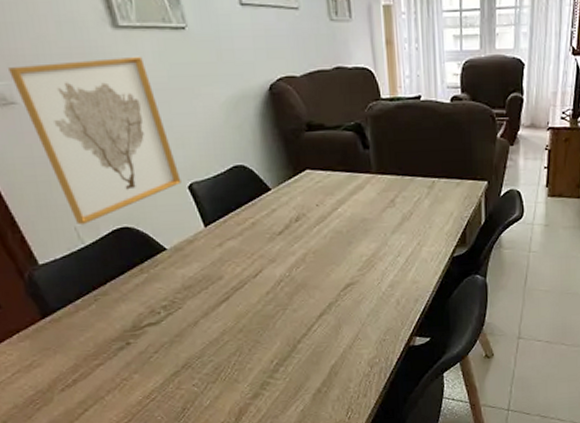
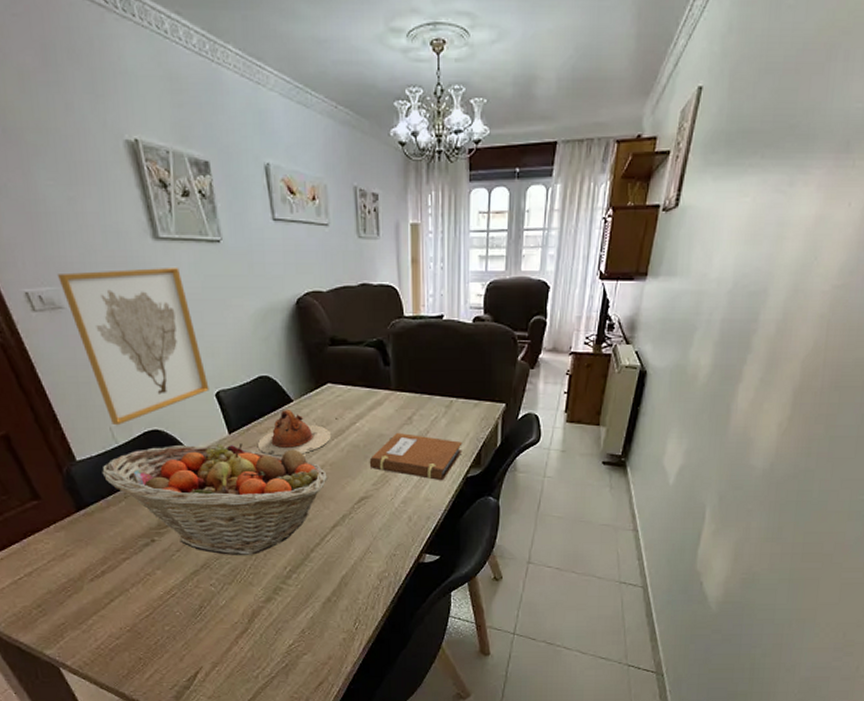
fruit basket: none [68,236,313,353] -> present [102,444,329,555]
teapot: none [235,199,313,247] -> present [257,410,332,456]
notebook: none [353,215,447,263] -> present [369,432,463,481]

